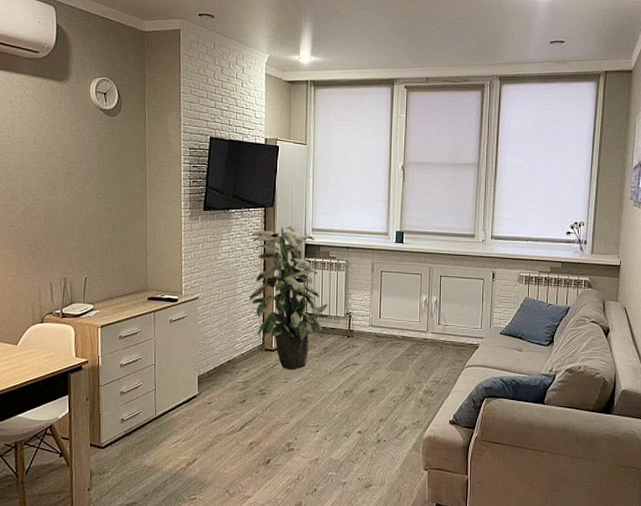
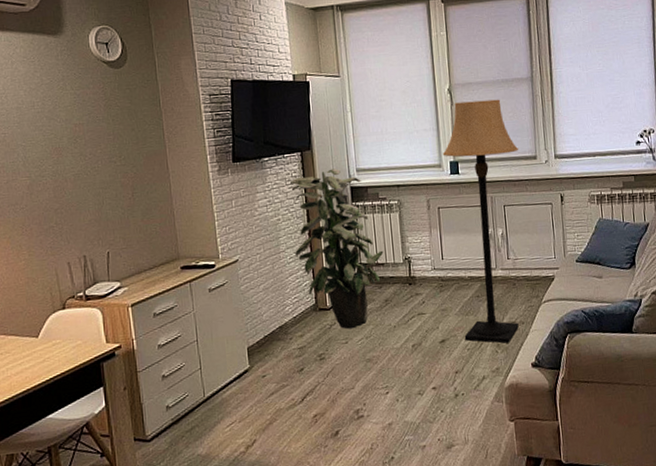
lamp: none [390,179,460,399] -> present [442,99,519,343]

